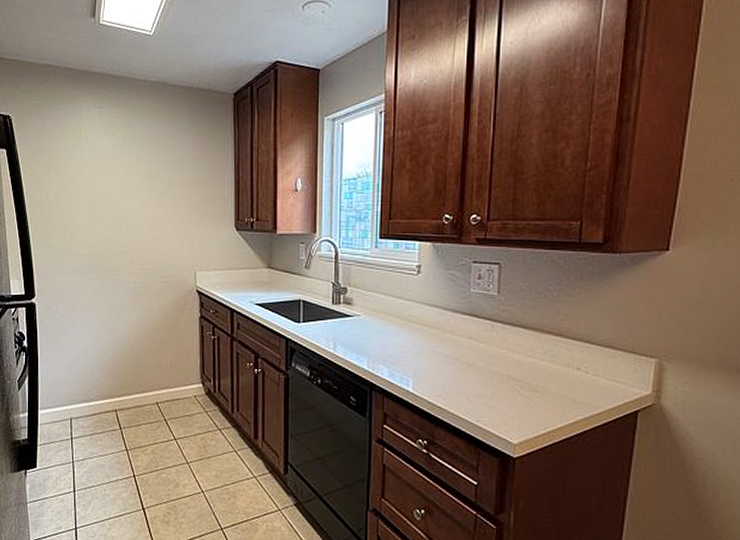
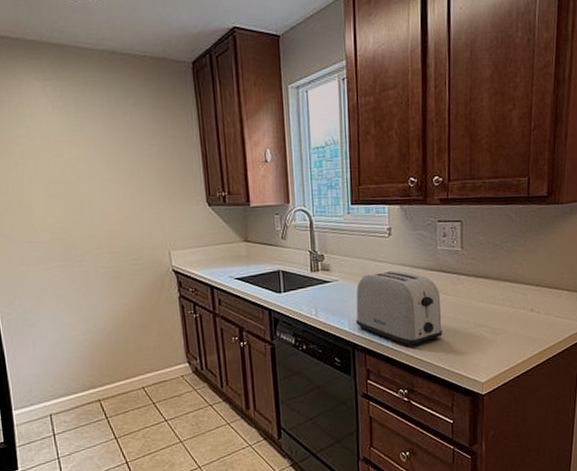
toaster: none [376,310,471,393] -> present [356,270,442,346]

